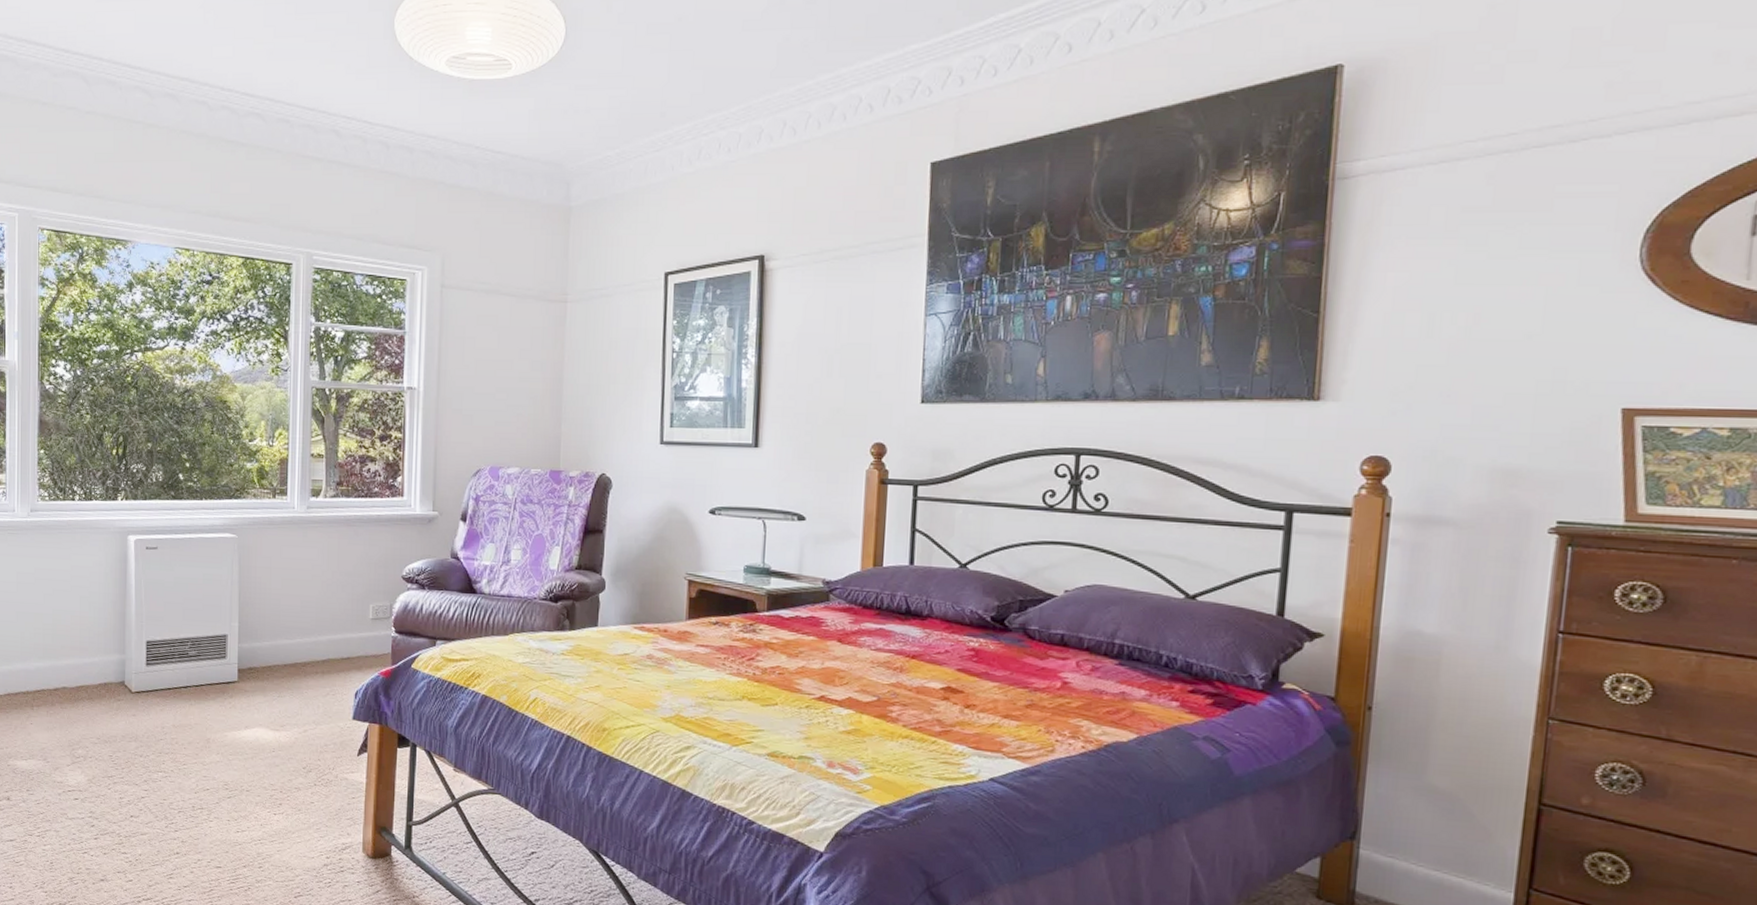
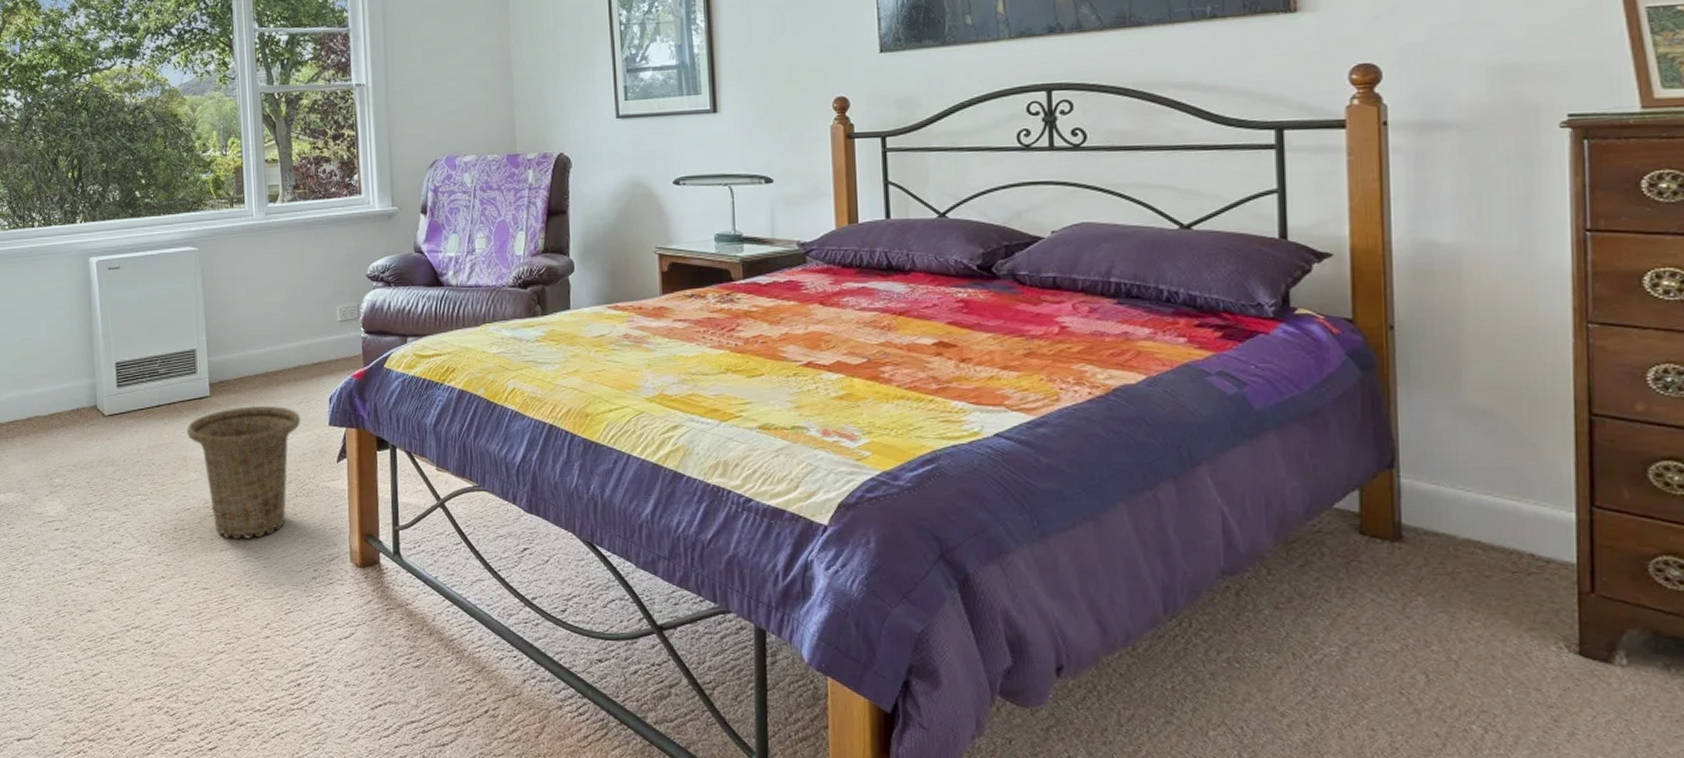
basket: none [212,694,326,823] -> present [187,405,301,540]

